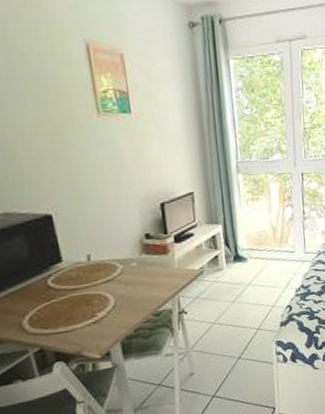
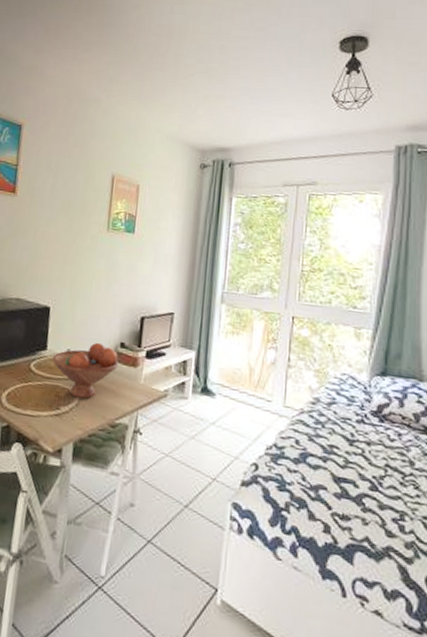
fruit bowl: none [71,239,149,300] -> present [52,342,120,399]

